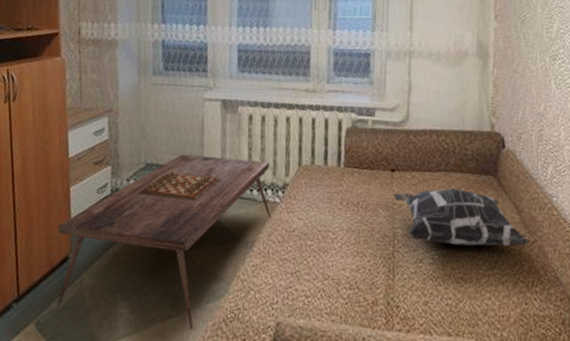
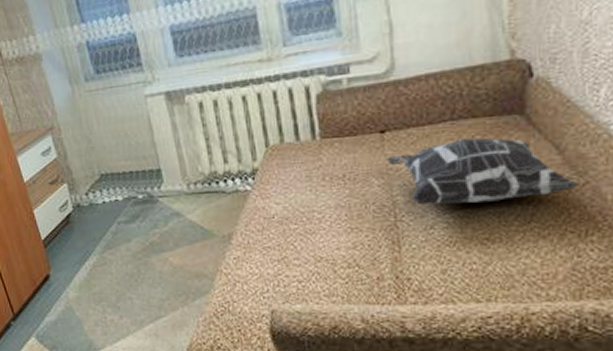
coffee table: present [58,154,272,330] -> none [32,149,245,327]

